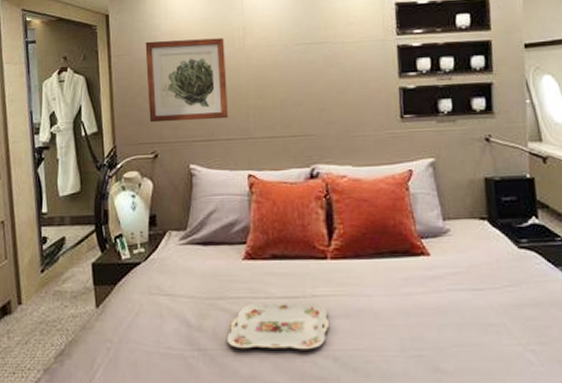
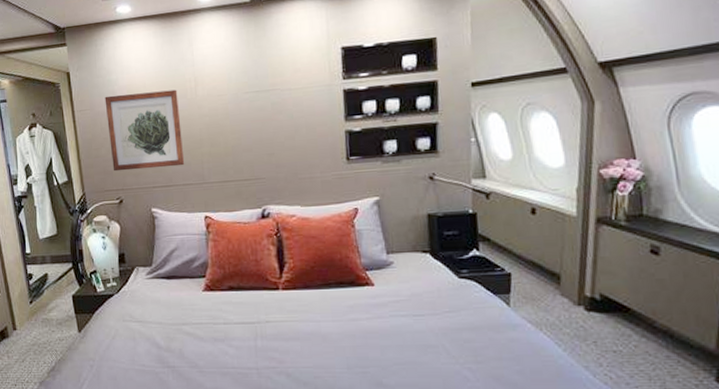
serving tray: present [227,303,330,350] -> none [192,328,282,367]

